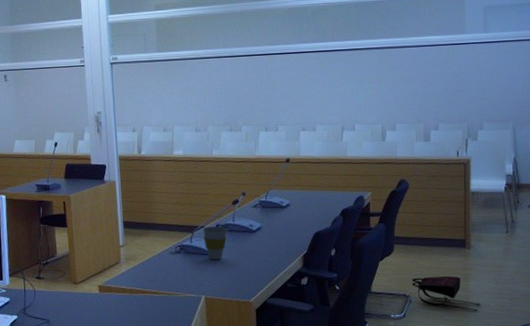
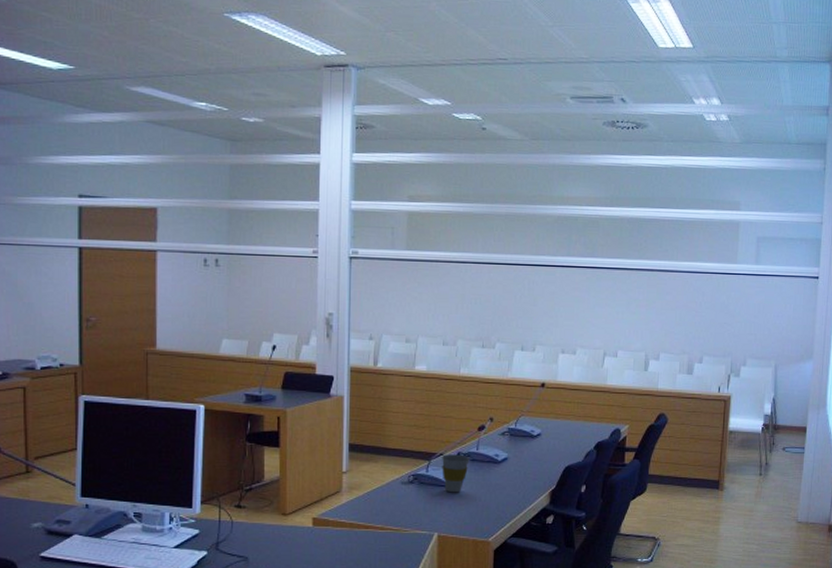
backpack: present [412,275,481,312] -> none [662,518,729,557]

